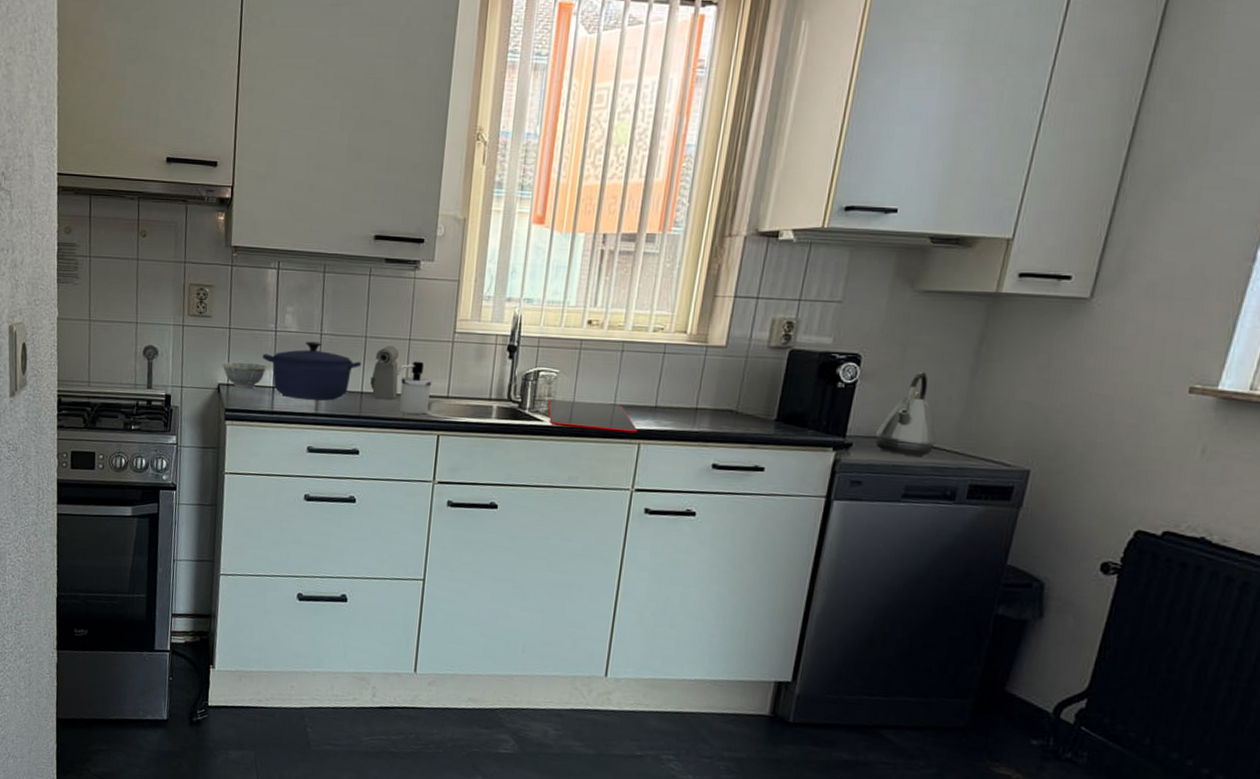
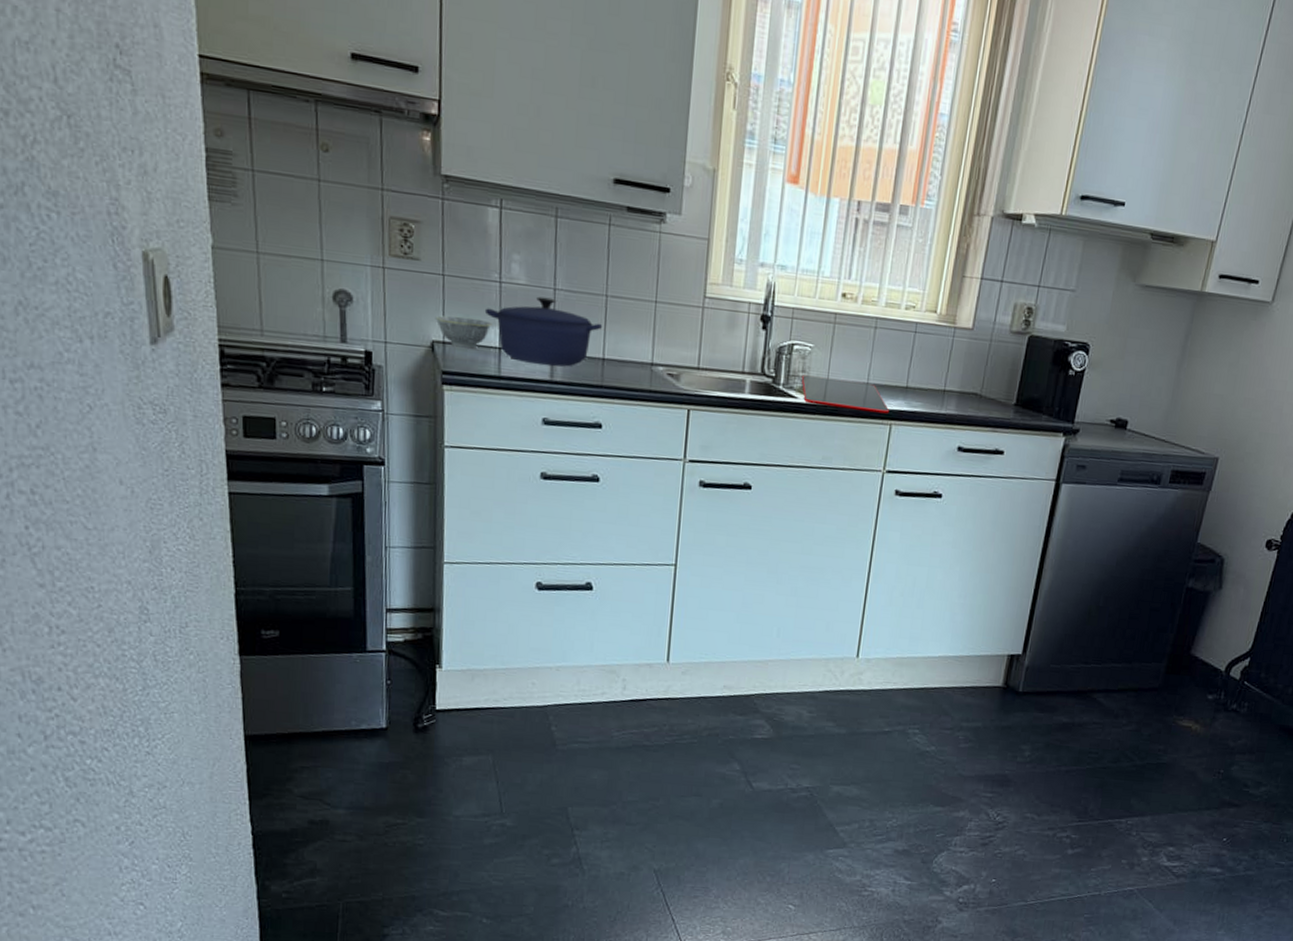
roll-top bag: present [370,345,399,400] -> none [613,307,644,369]
soap dispenser: present [395,361,432,415] -> none [641,326,681,387]
kettle: present [875,372,937,456] -> none [1098,363,1148,443]

